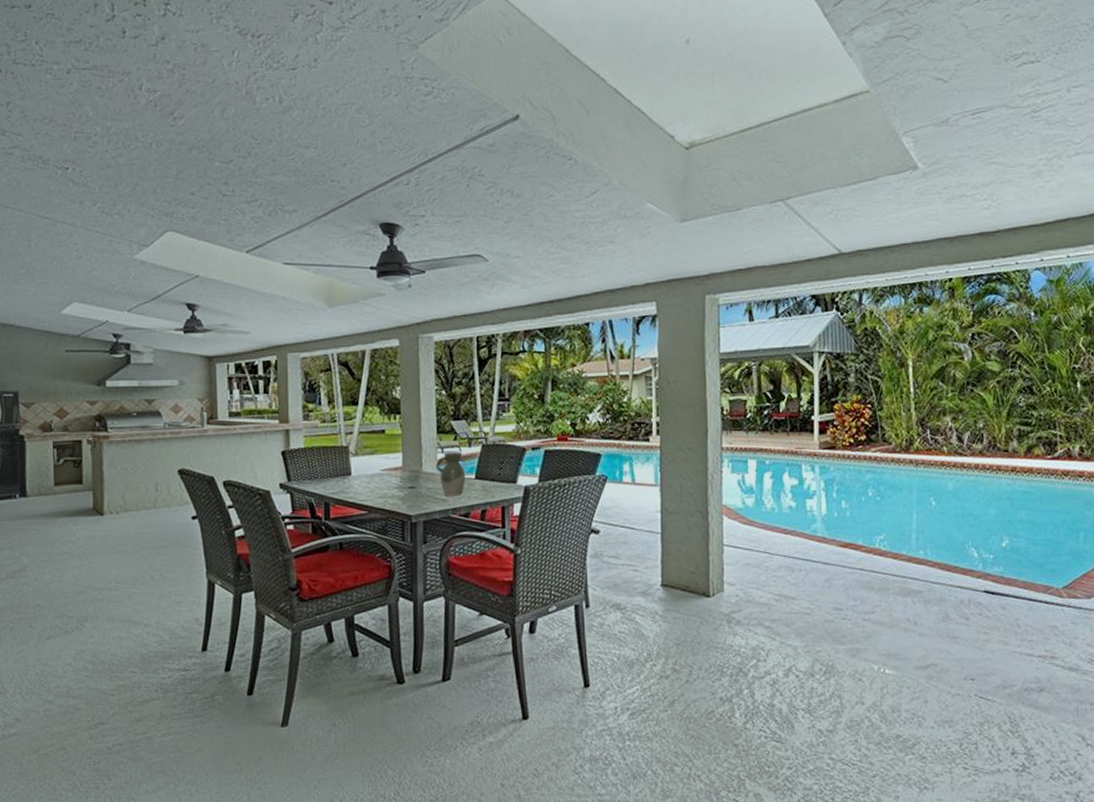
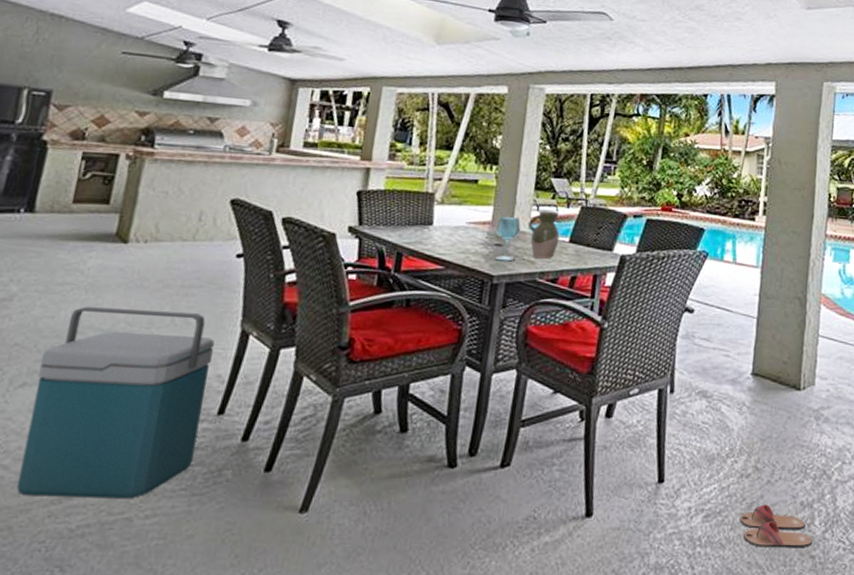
cooler: none [58,569,190,723] -> present [17,307,214,499]
wine glass: none [407,461,430,502] -> present [495,216,521,262]
flip-flop: none [663,701,734,739] -> present [740,504,812,548]

